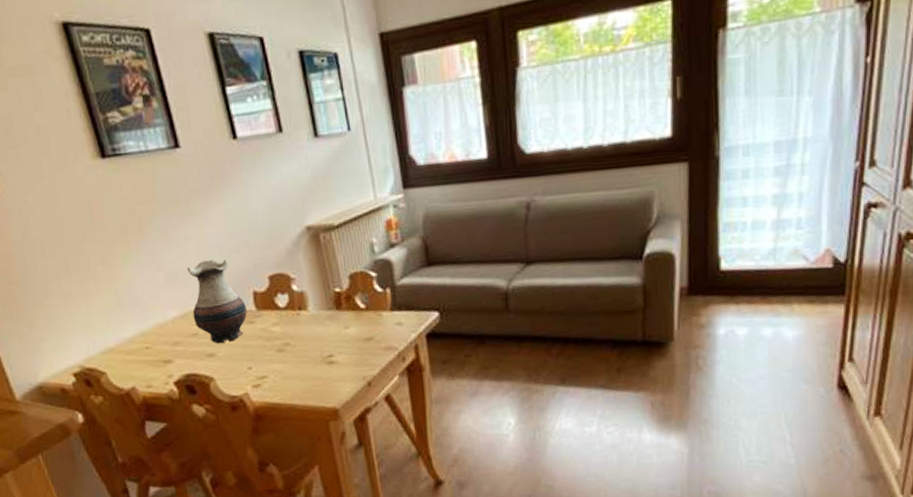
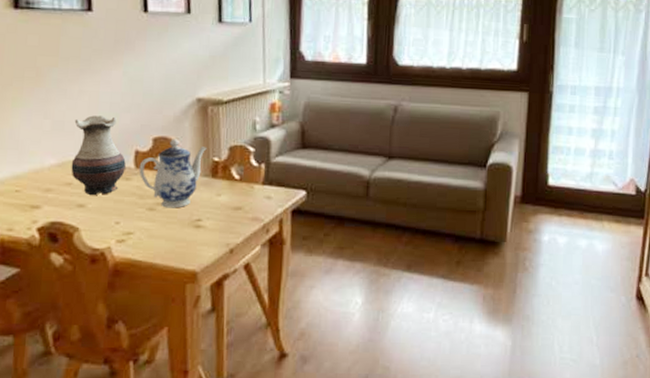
teapot: none [260,274,326,348] -> present [139,139,207,208]

